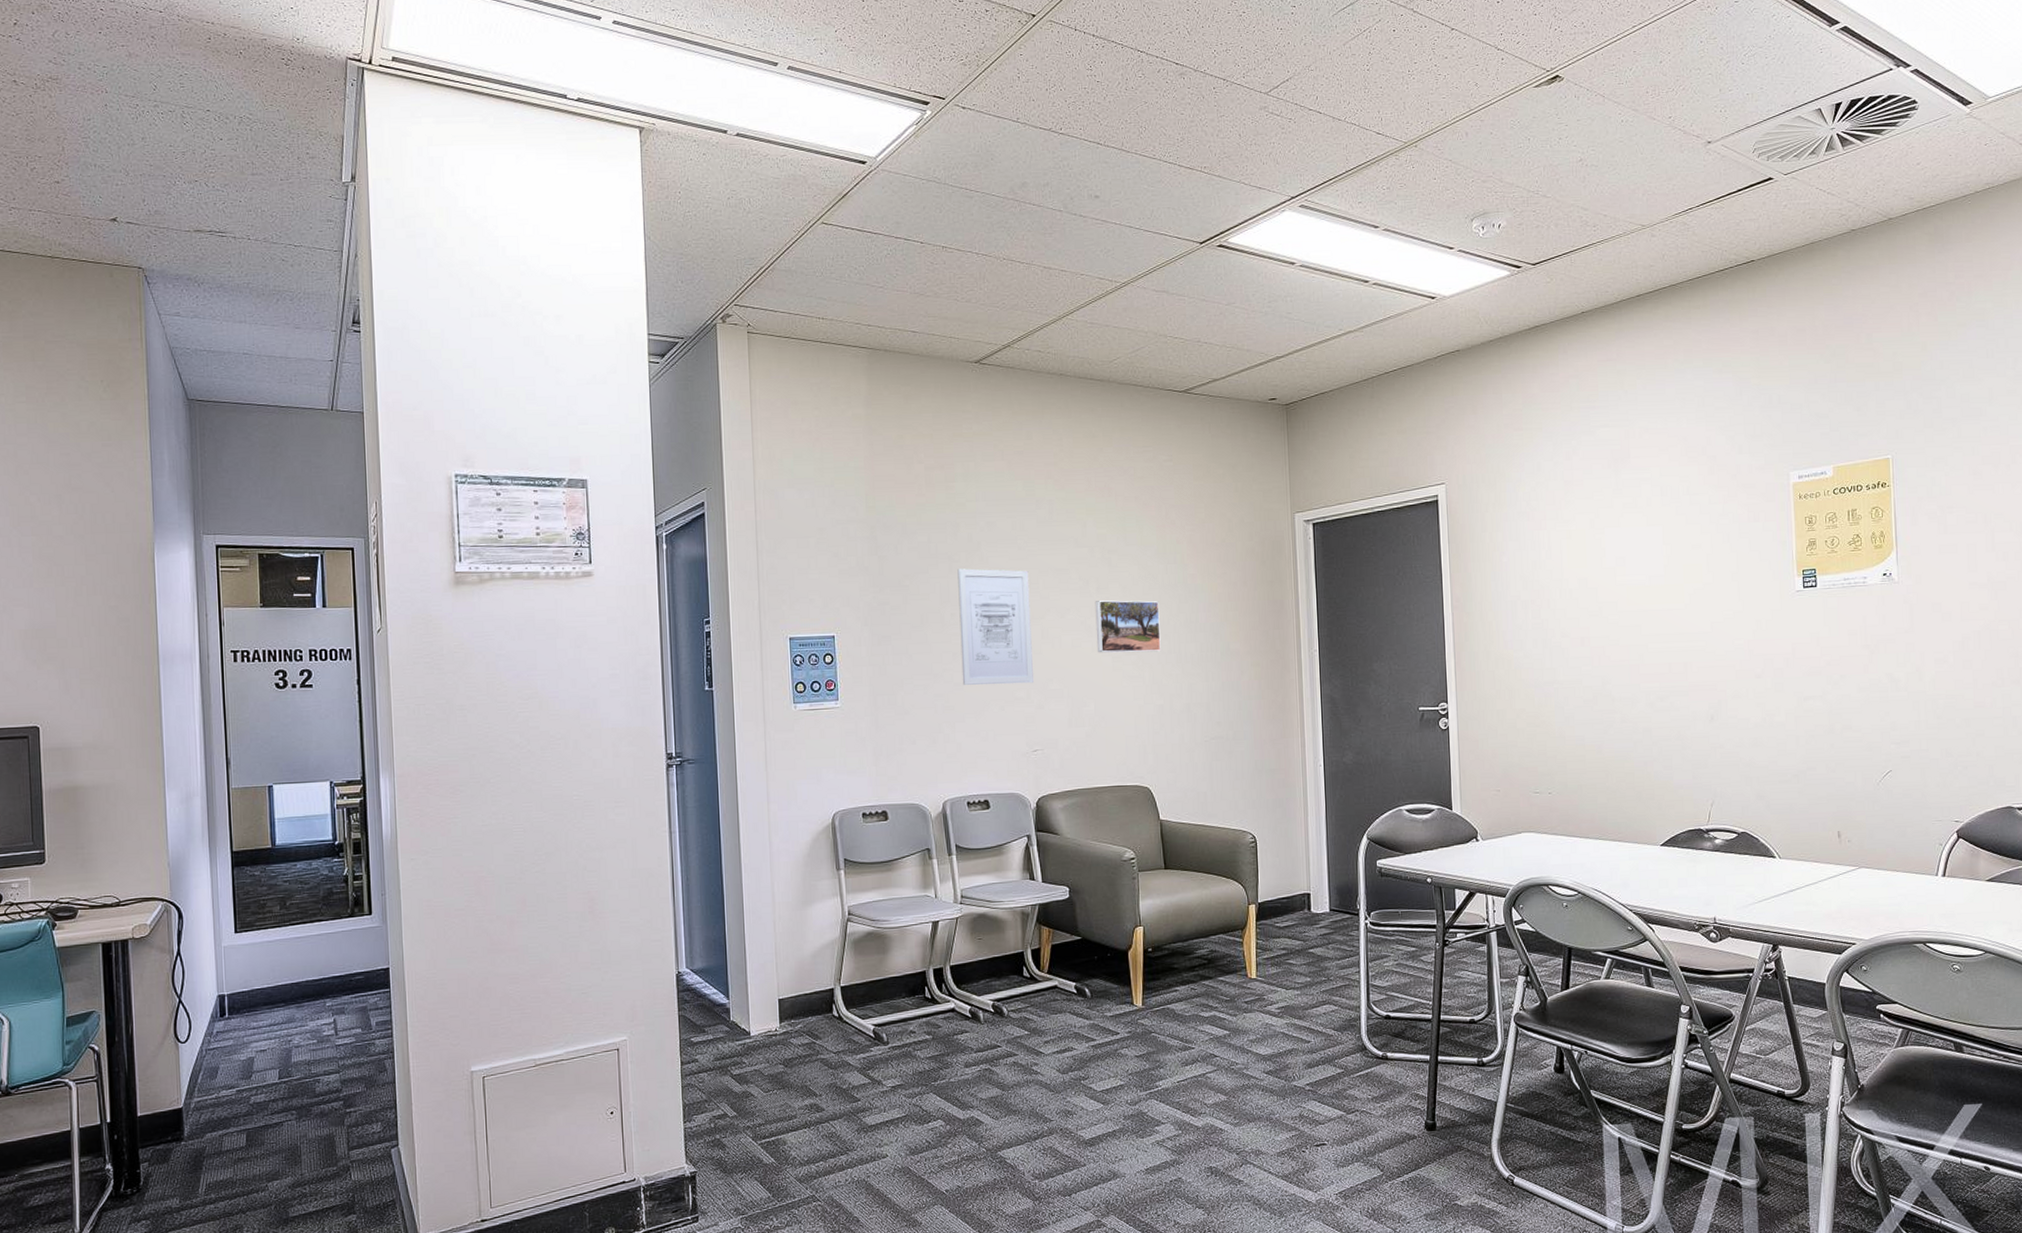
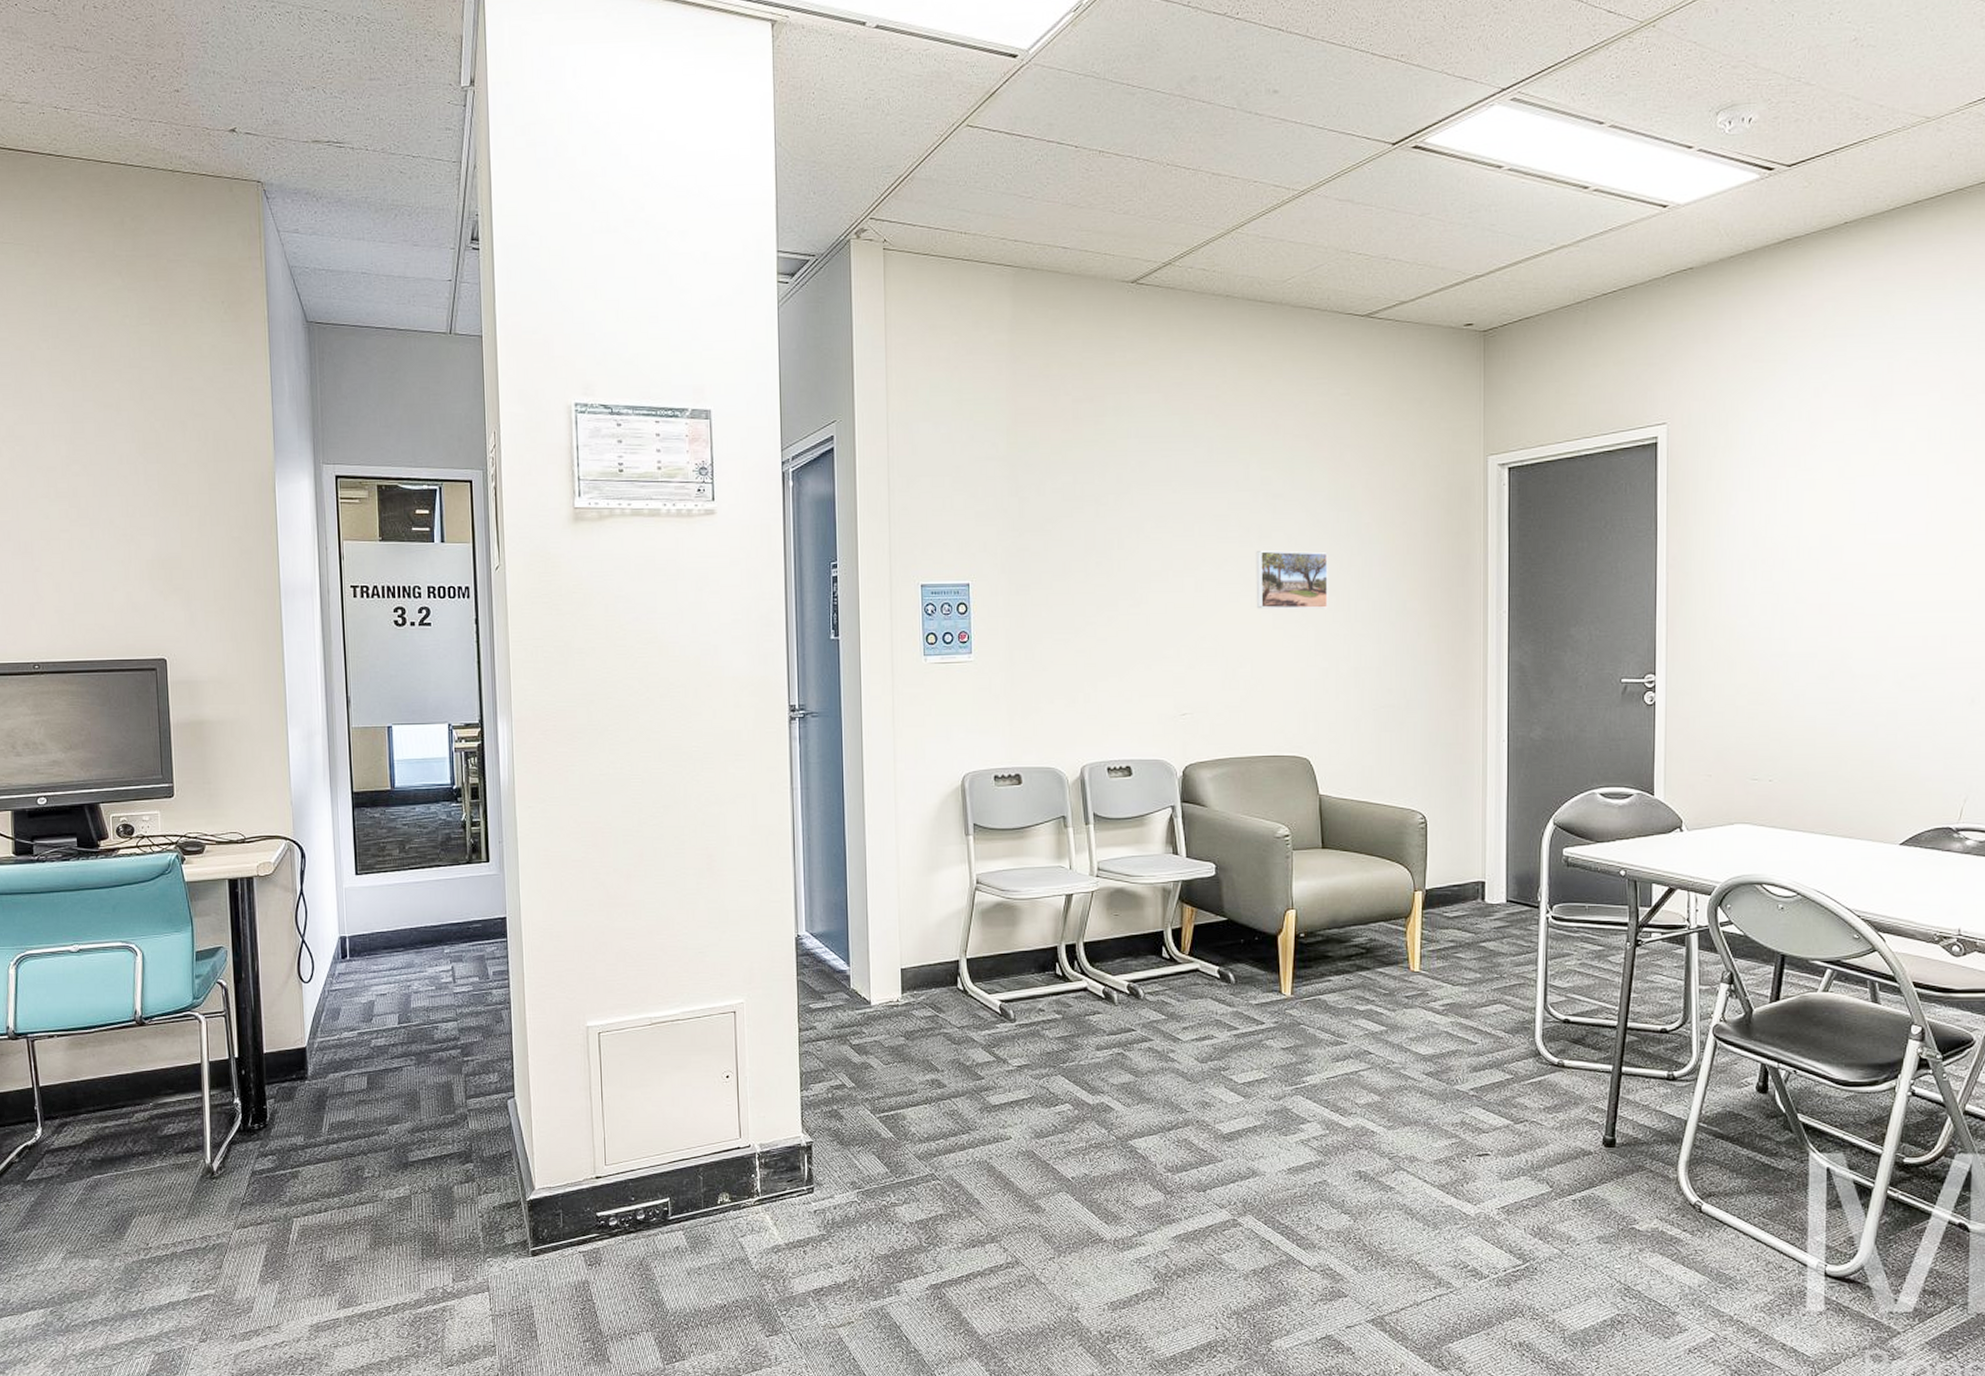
wall art: present [957,568,1033,685] -> none [1105,512,1184,641]

